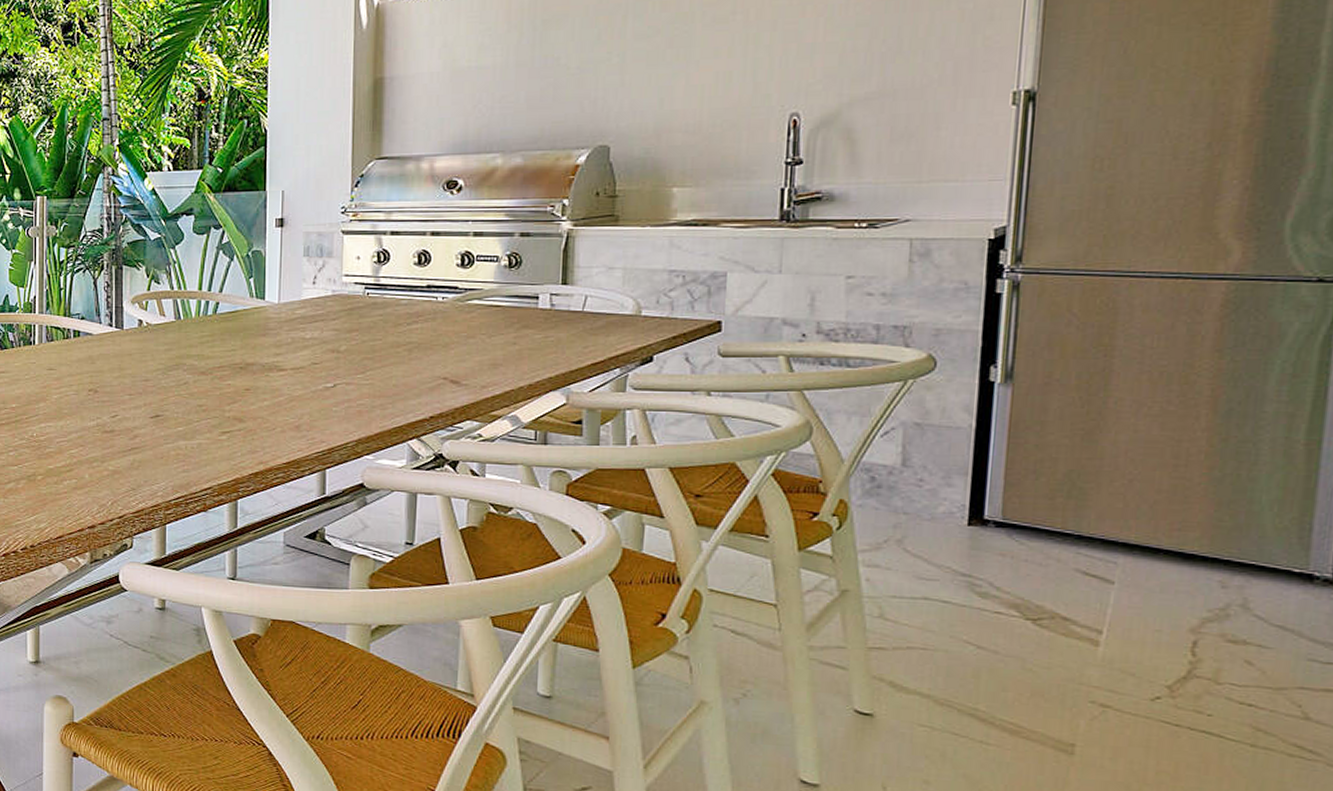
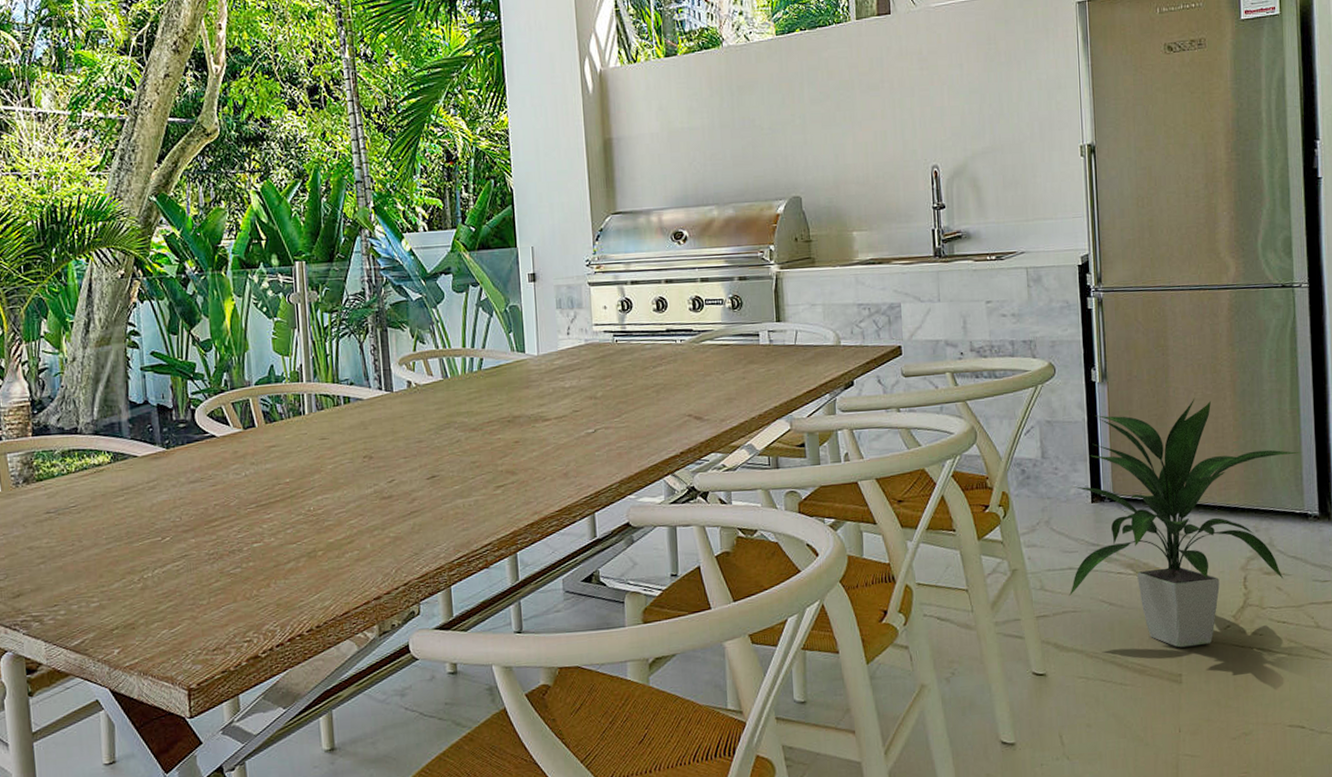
indoor plant: none [920,413,1316,714] -> present [1069,397,1302,648]

